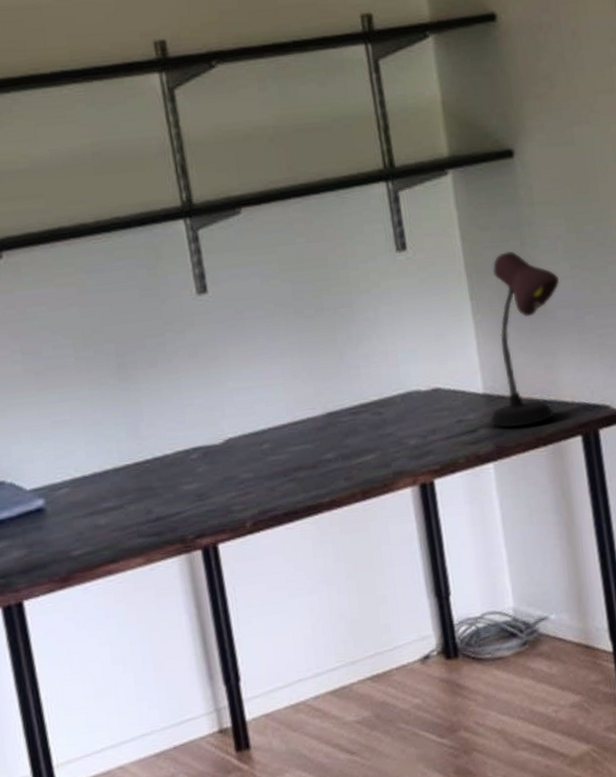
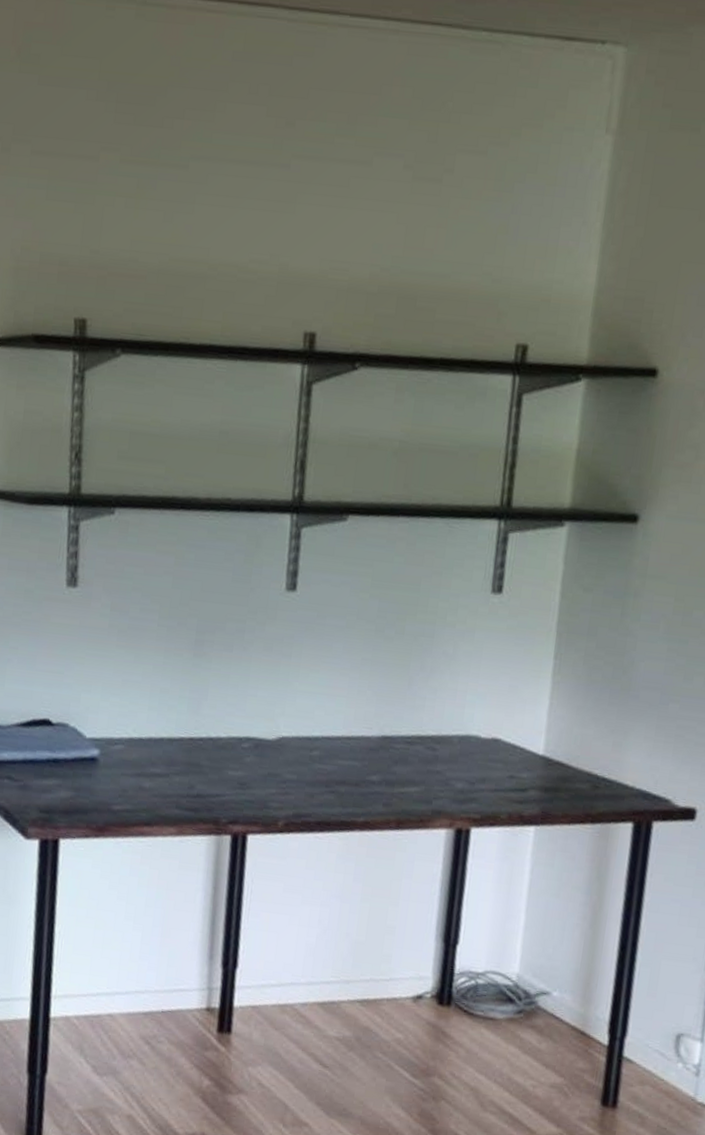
desk lamp: present [490,251,560,428] -> none [543,618,653,799]

